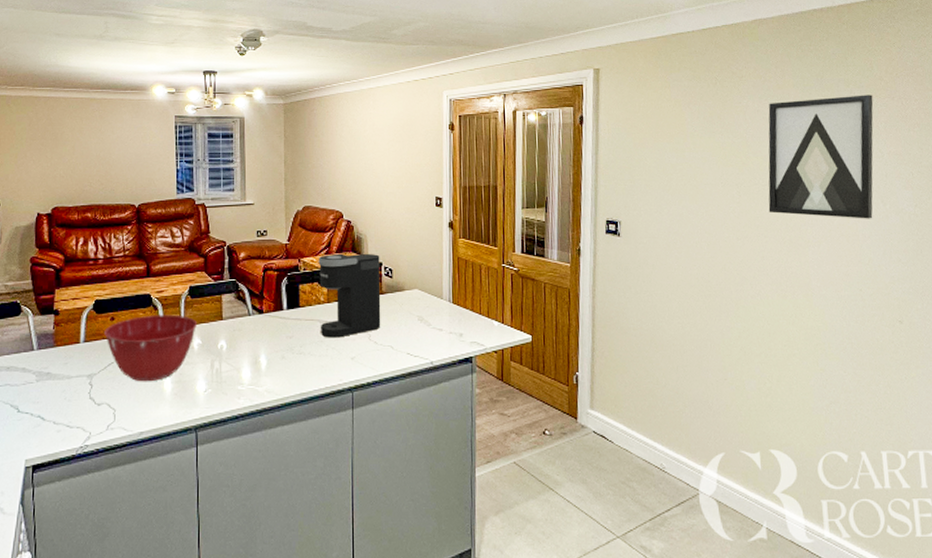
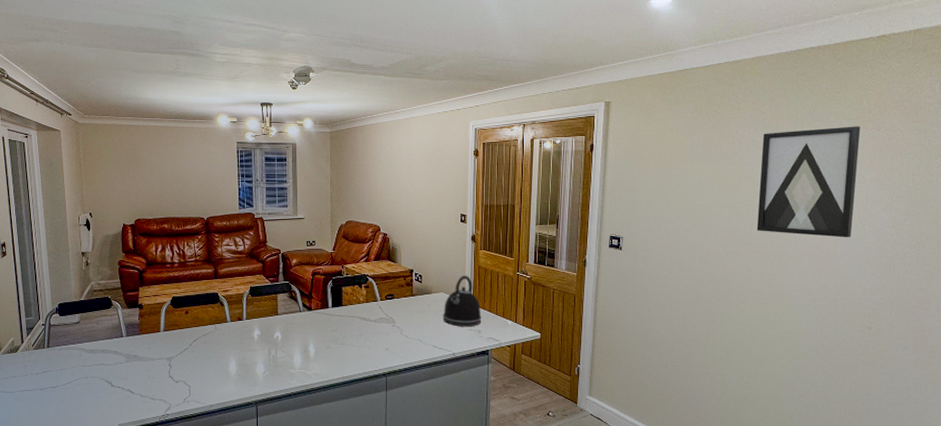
mixing bowl: present [104,314,198,382] -> none [180,310,257,365]
coffee maker: present [318,253,381,338] -> none [358,261,411,332]
kettle: none [417,268,463,330] -> present [443,275,482,327]

